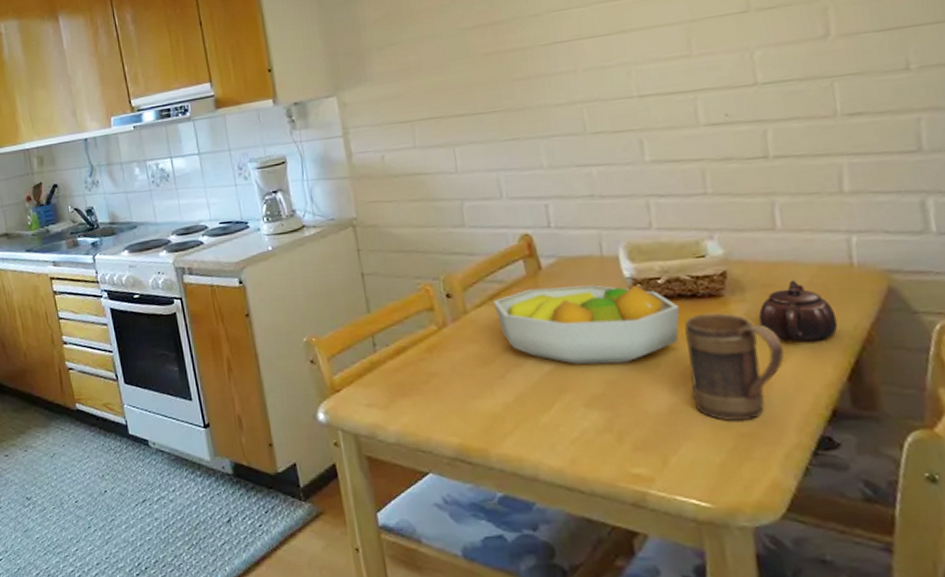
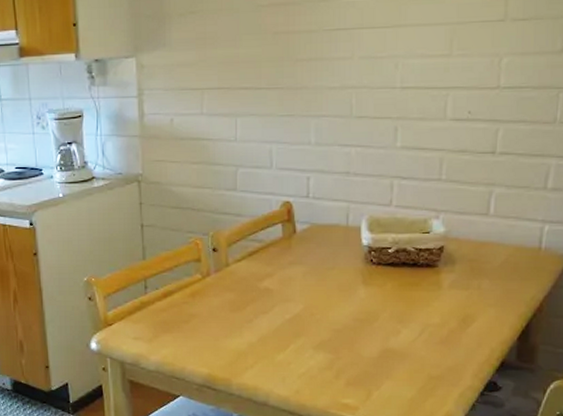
fruit bowl: present [493,284,680,365] -> none [252,249,402,316]
mug: present [684,312,785,422] -> none [399,280,476,367]
teapot: present [758,280,839,343] -> none [461,257,520,309]

